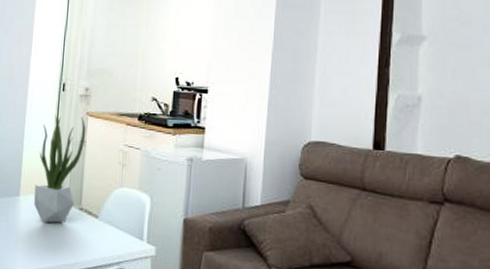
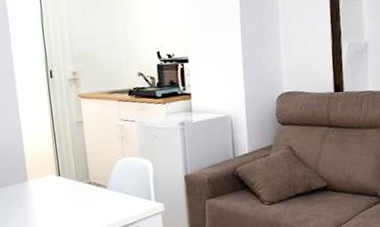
potted plant: present [34,115,86,224] -> none [38,99,83,200]

